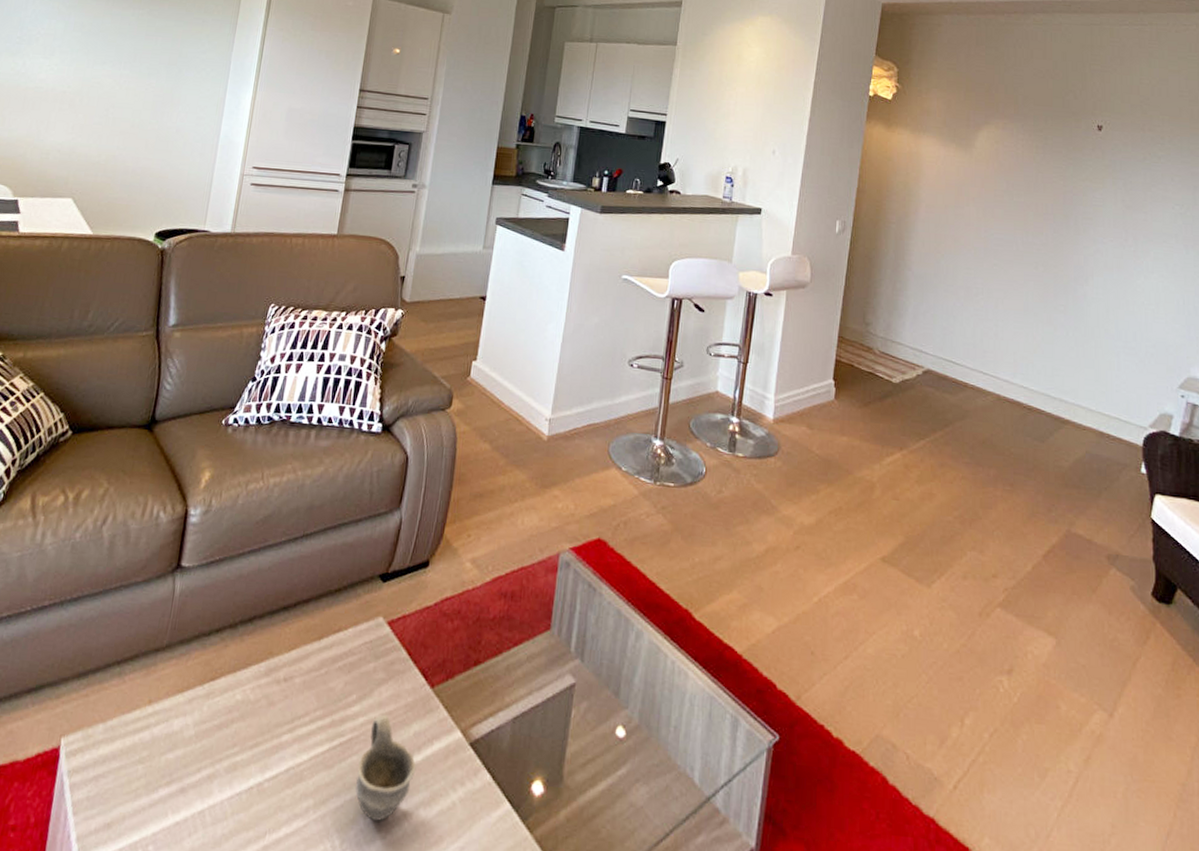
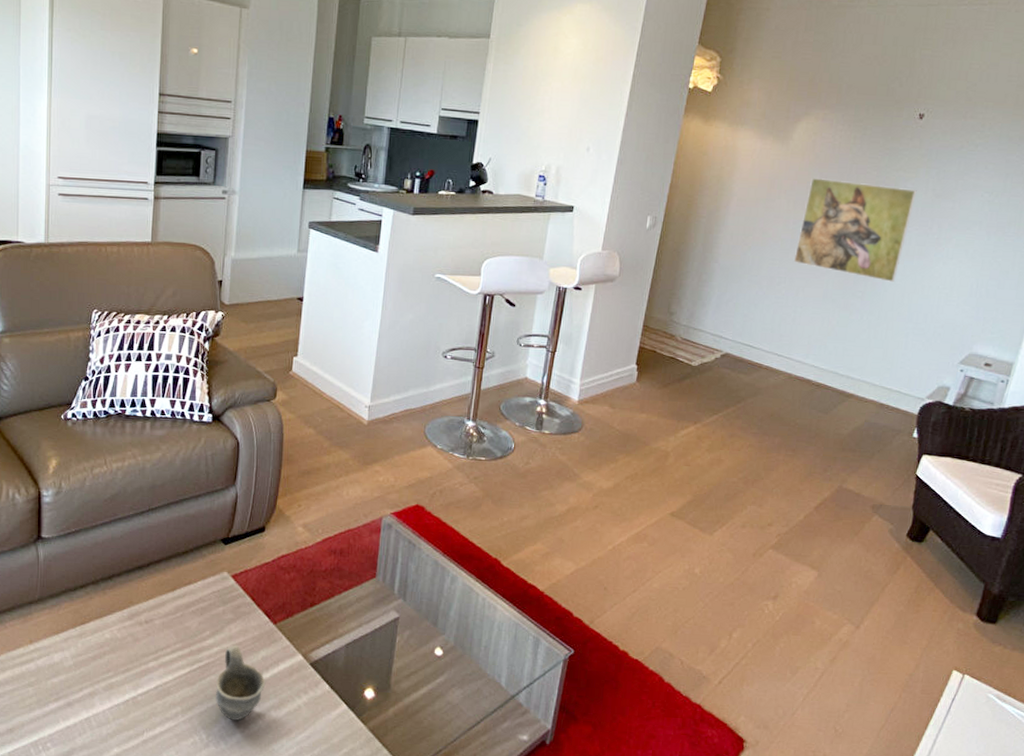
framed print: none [989,186,1106,296] -> present [793,178,917,282]

